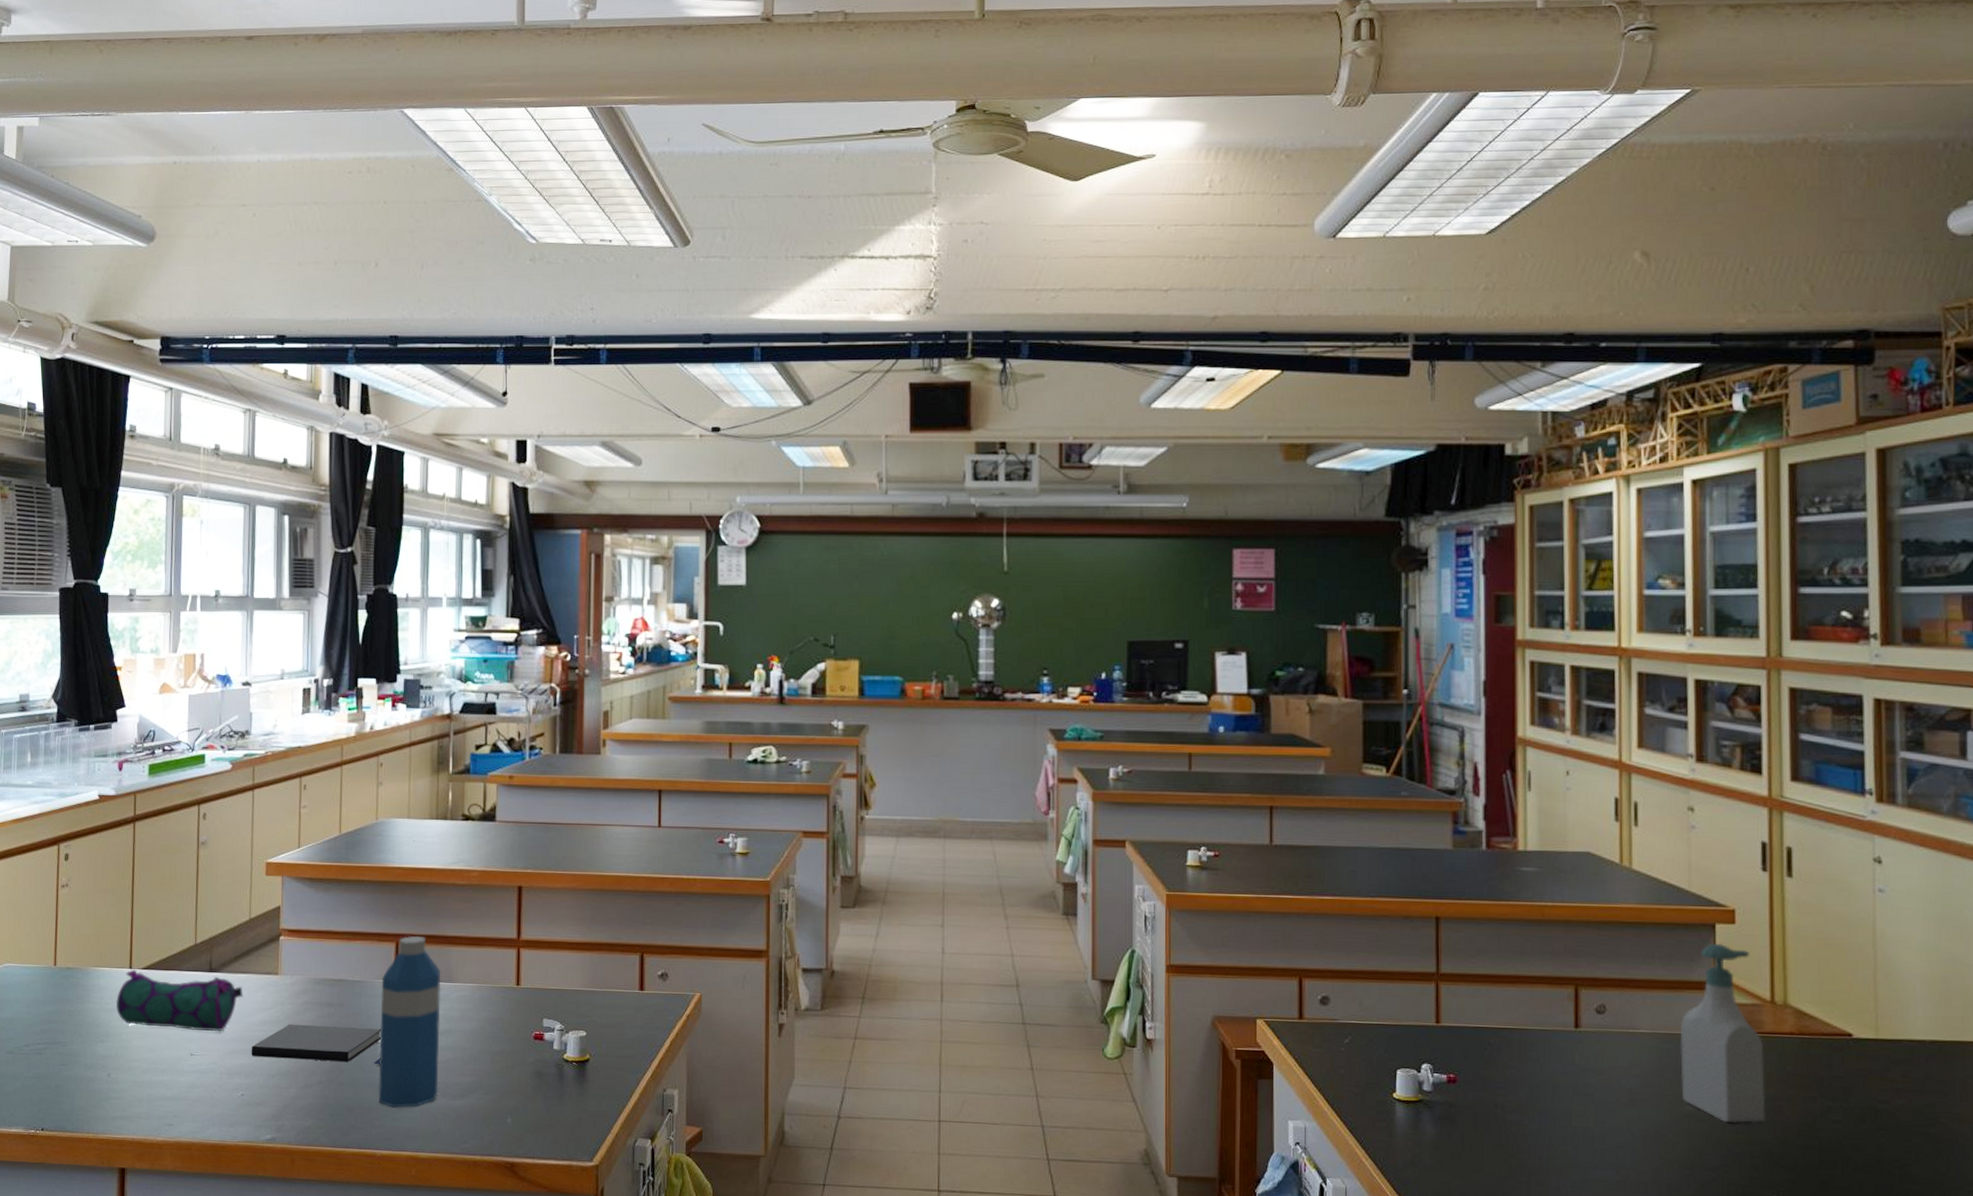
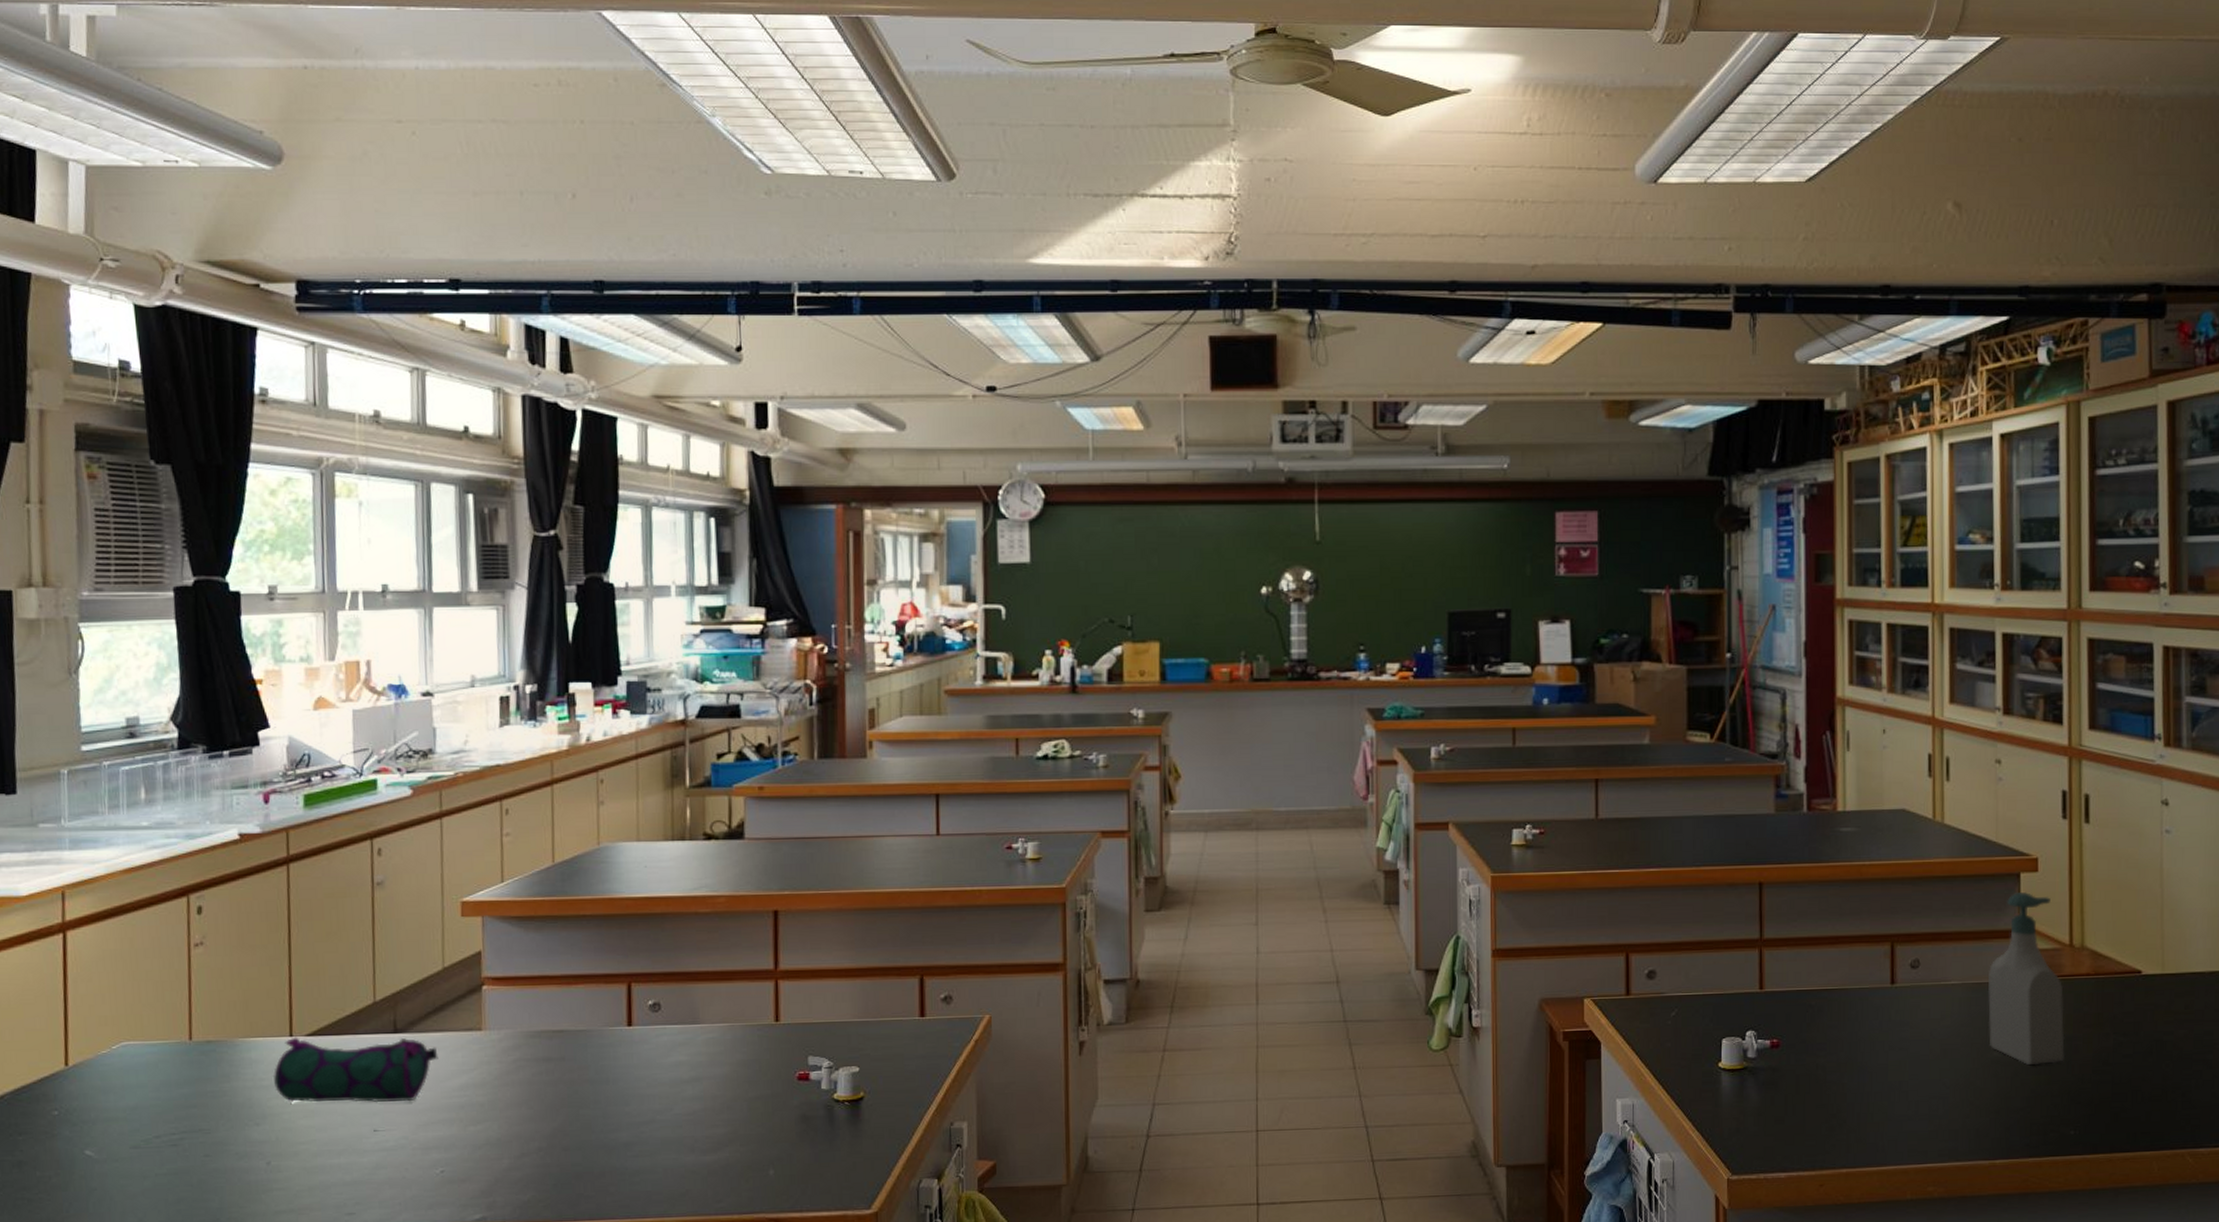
book: present [251,1024,382,1064] -> none [451,1083,614,1127]
water bottle: present [379,936,441,1108] -> none [611,975,686,1170]

